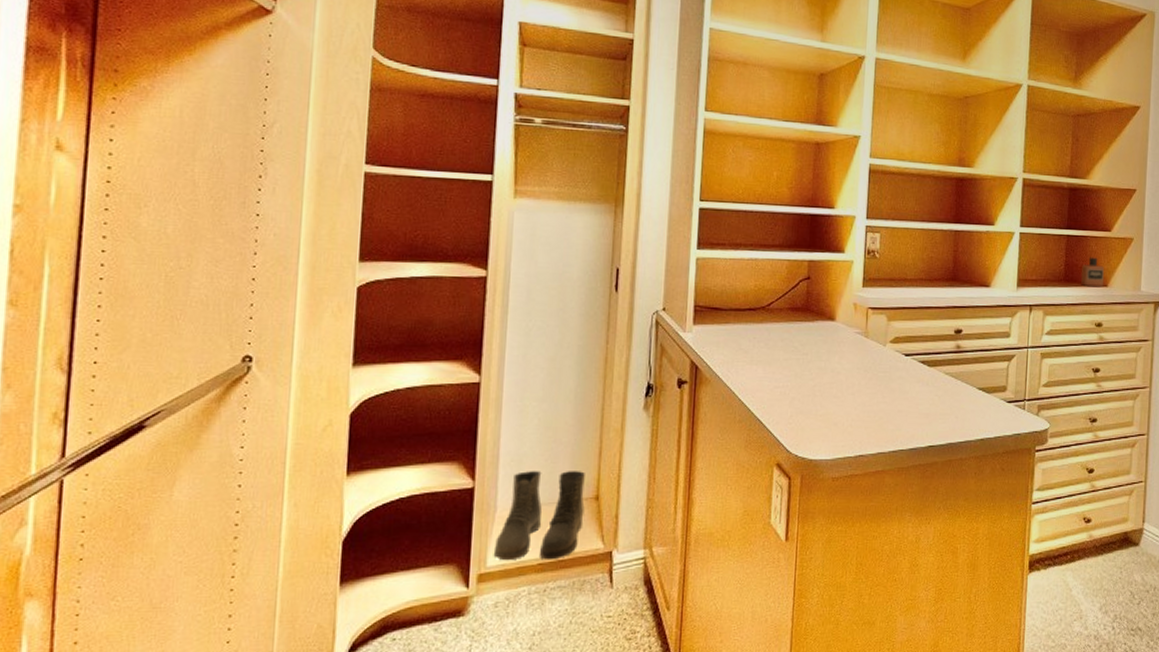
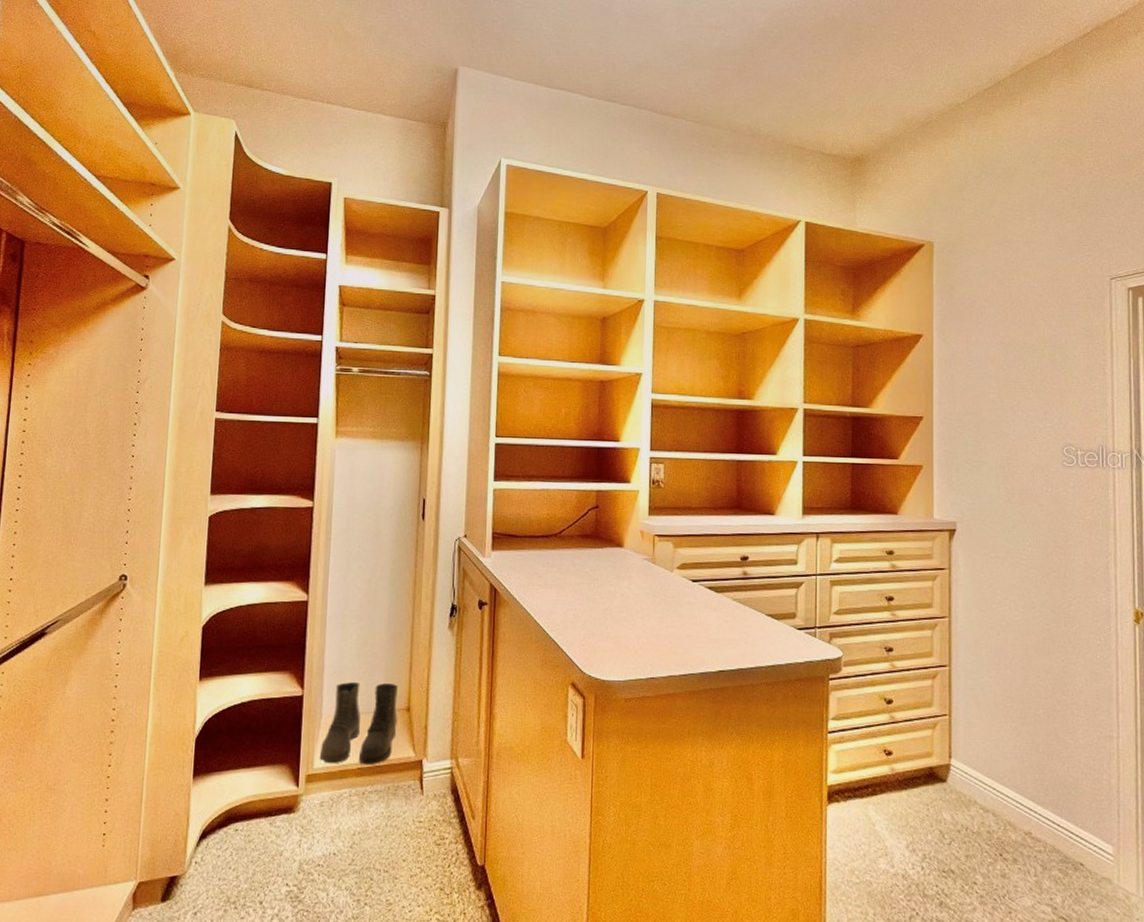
perfume: present [1080,257,1105,286] -> none [868,485,894,514]

